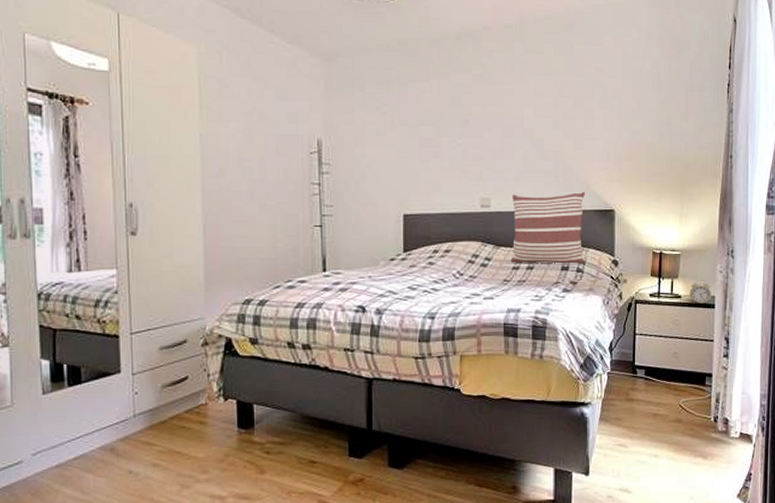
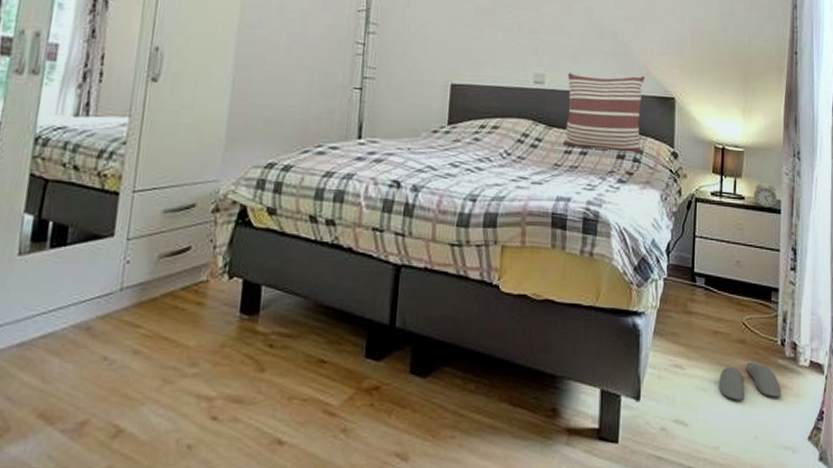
slippers: none [658,437,713,470] -> present [719,361,781,401]

